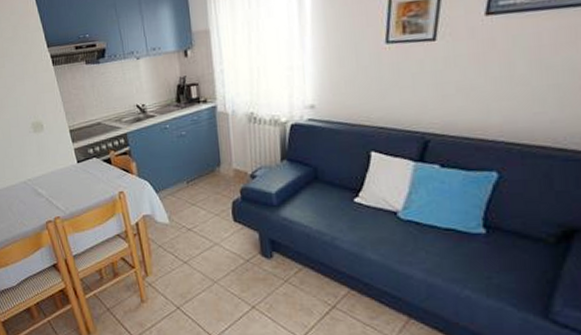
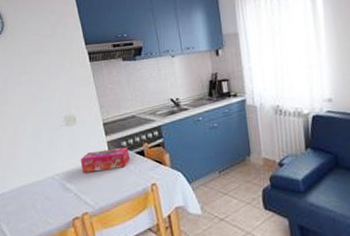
tissue box: none [49,154,98,179] -> present [80,146,131,173]

